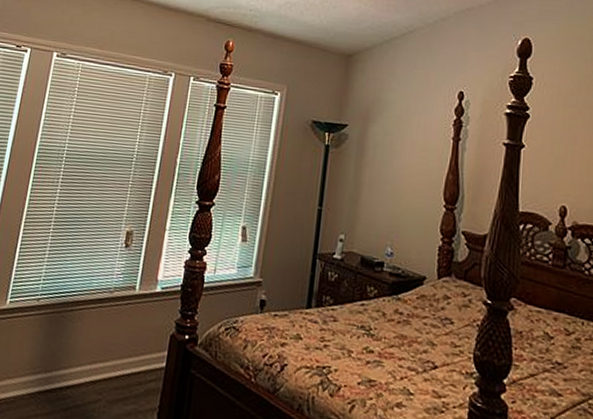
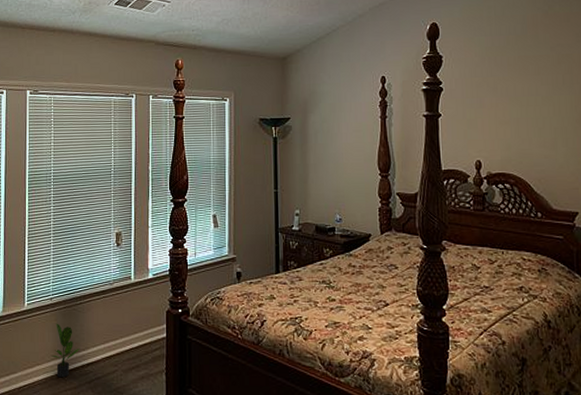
potted plant: none [26,330,62,400] -> present [51,323,80,378]

